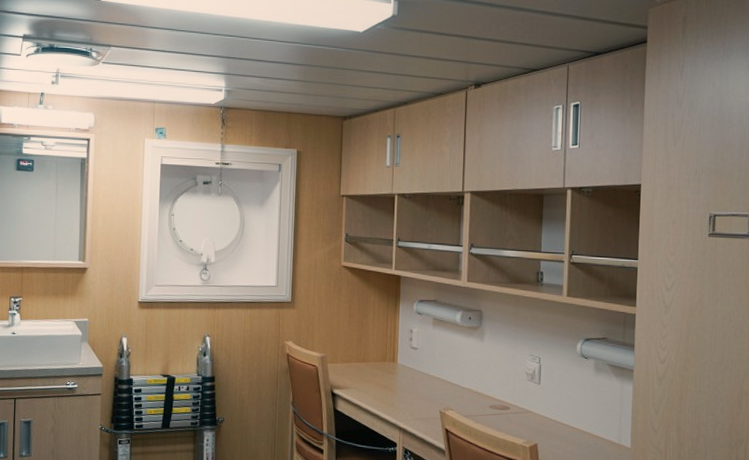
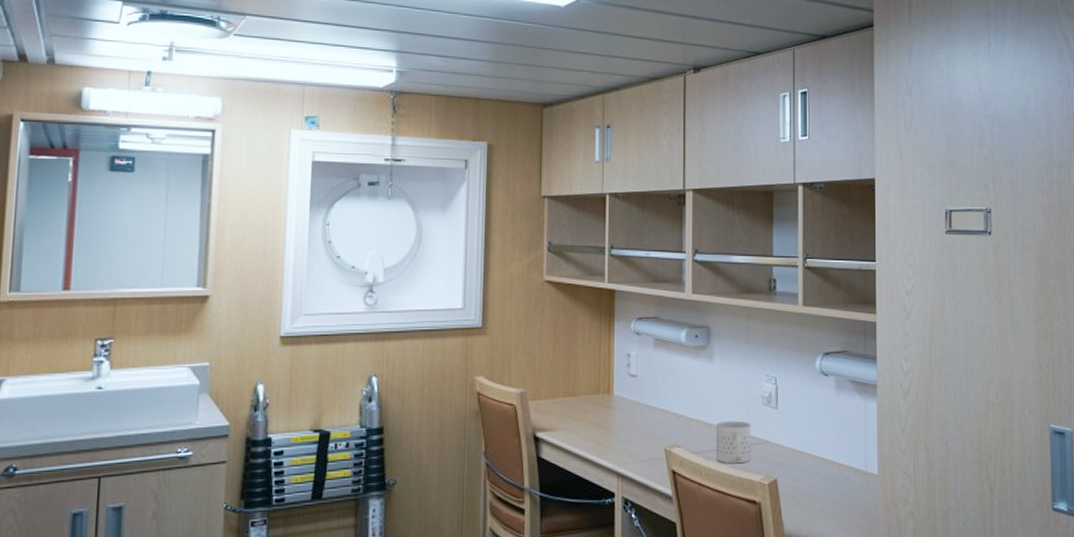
mug: none [484,391,517,428] -> present [716,420,752,464]

